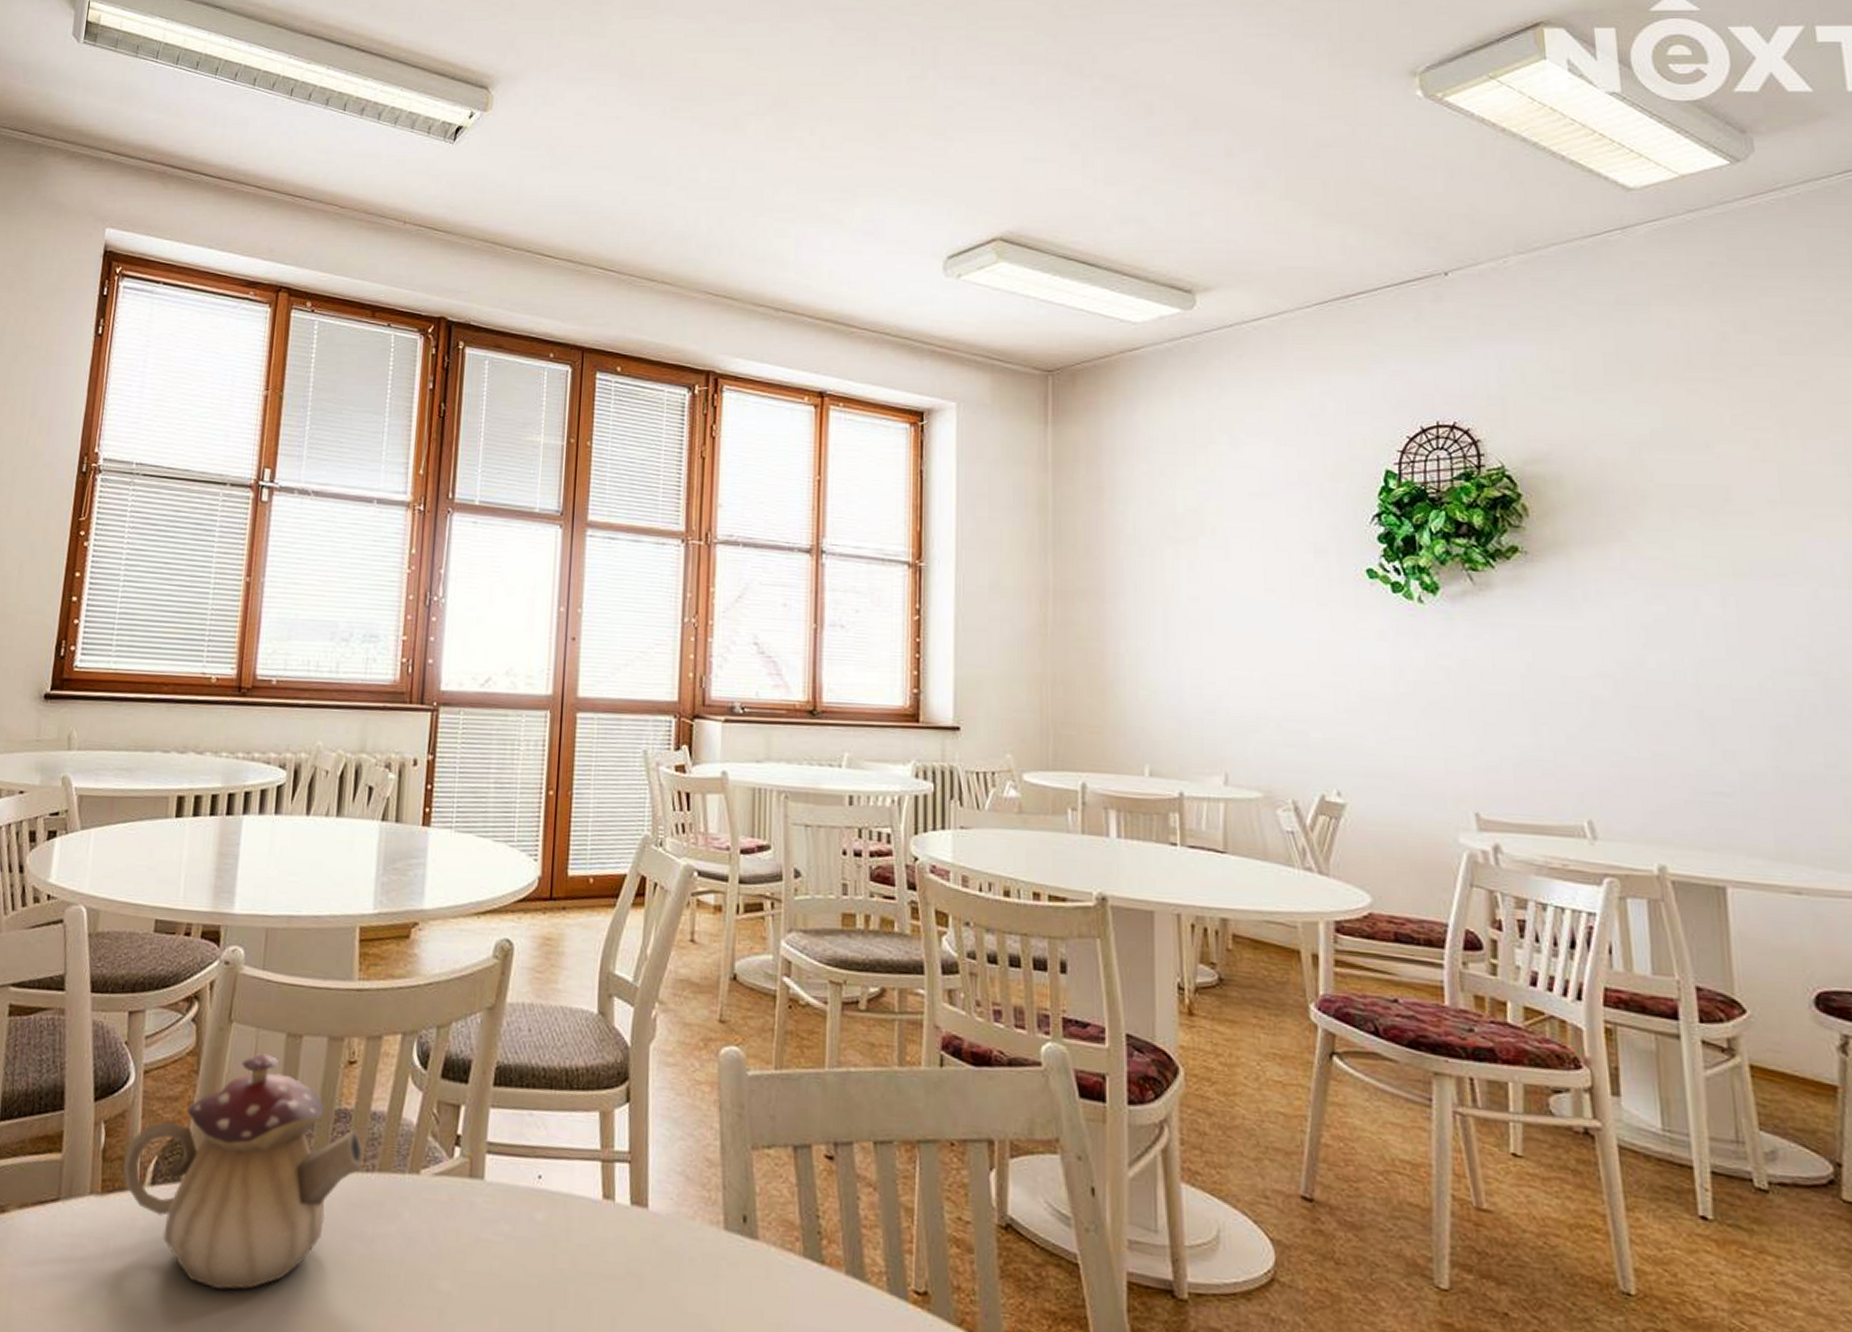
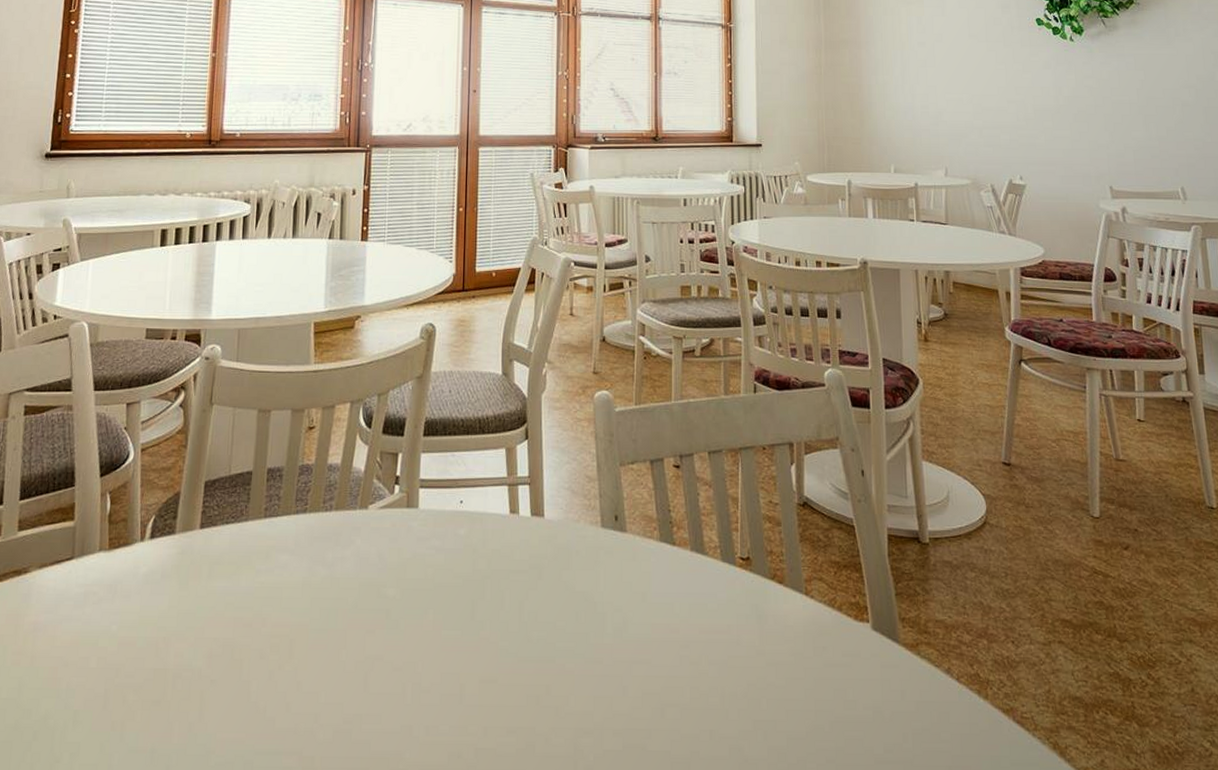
teapot: present [123,1053,364,1290] -> none [126,427,323,614]

